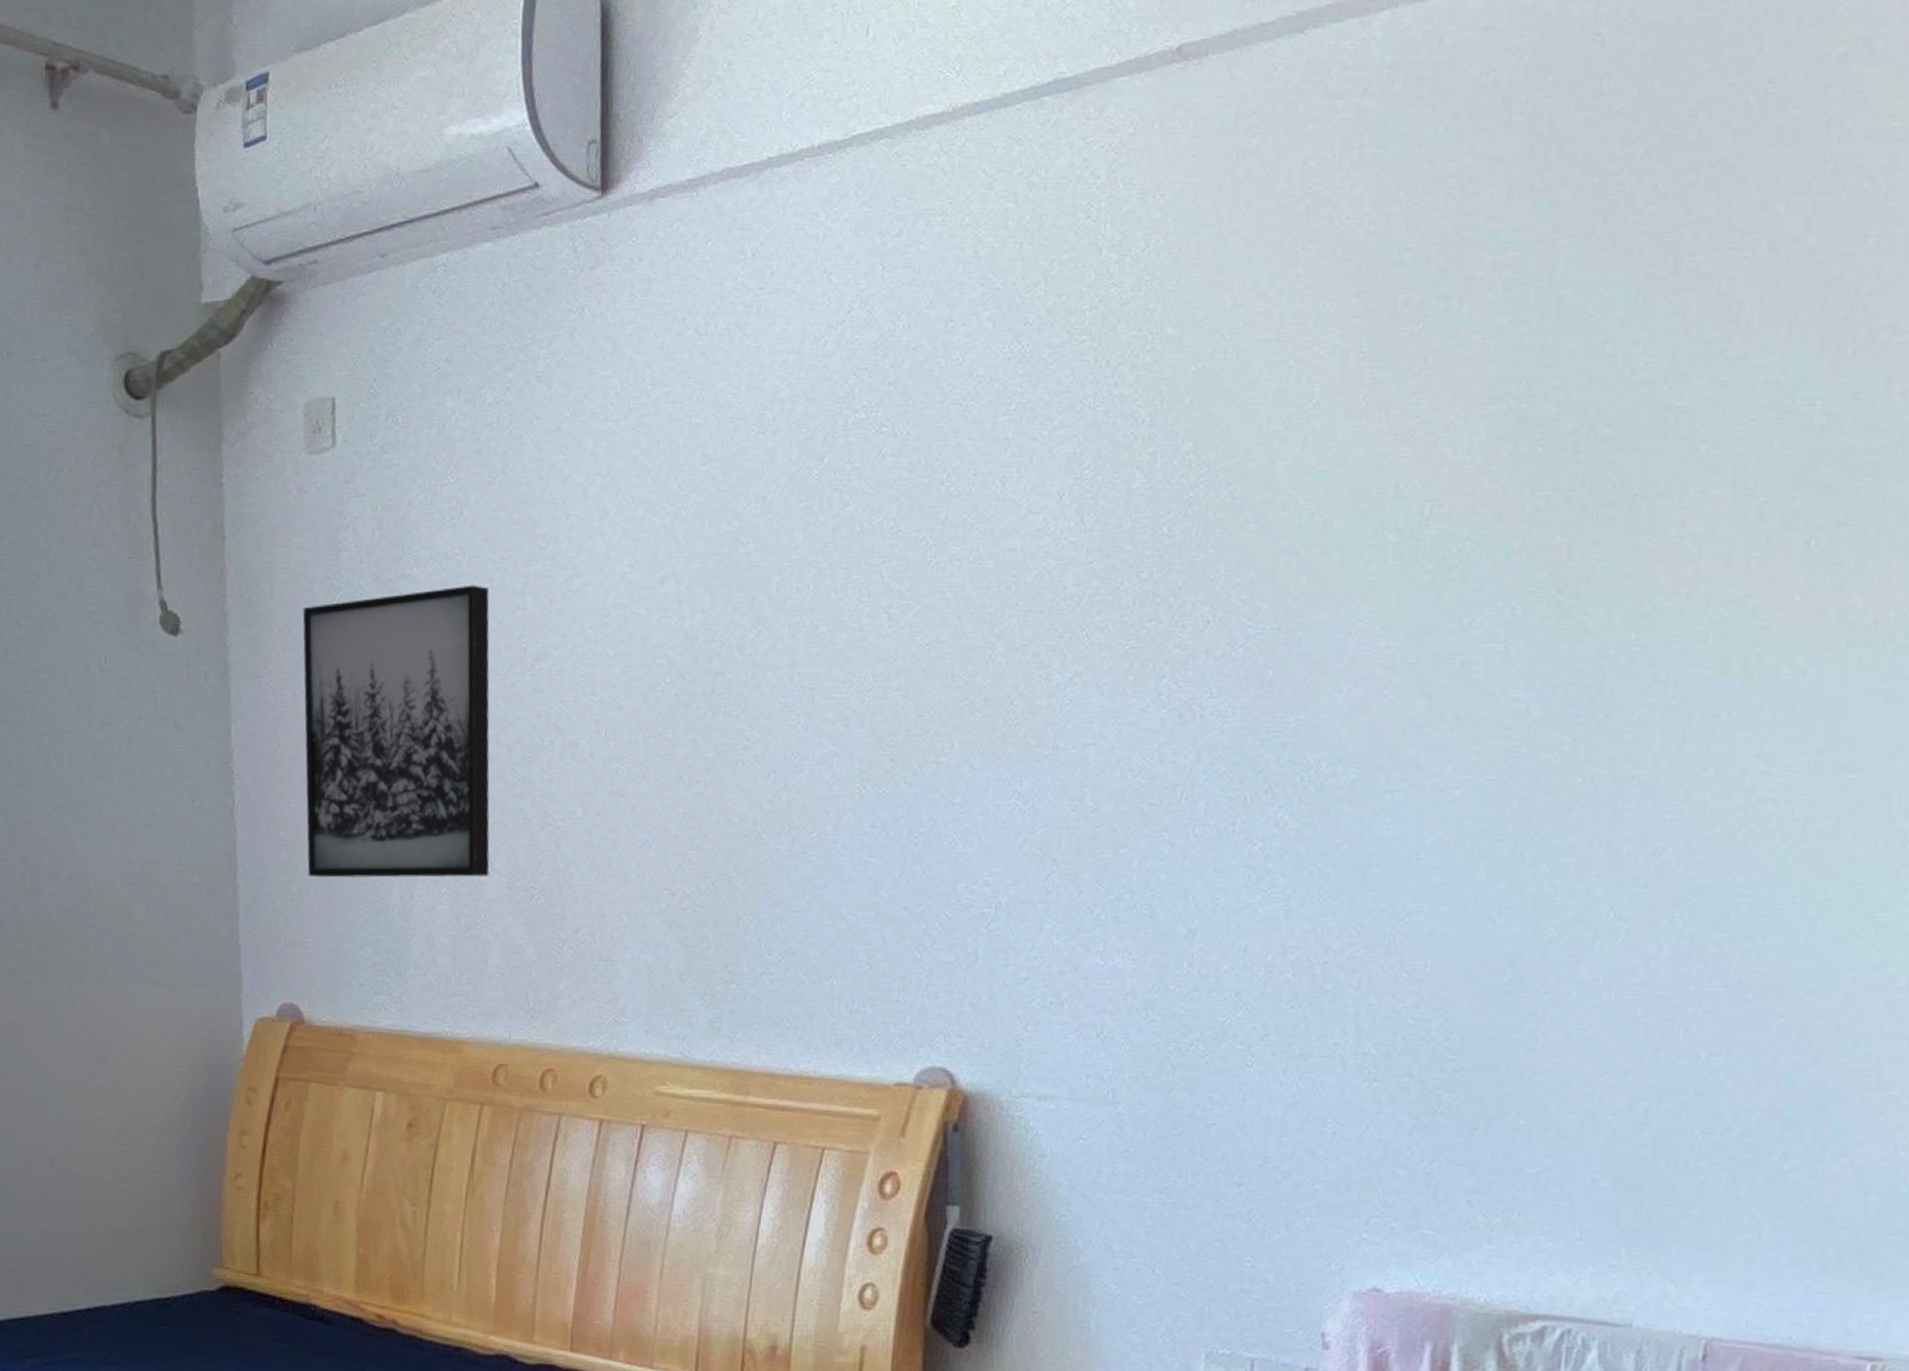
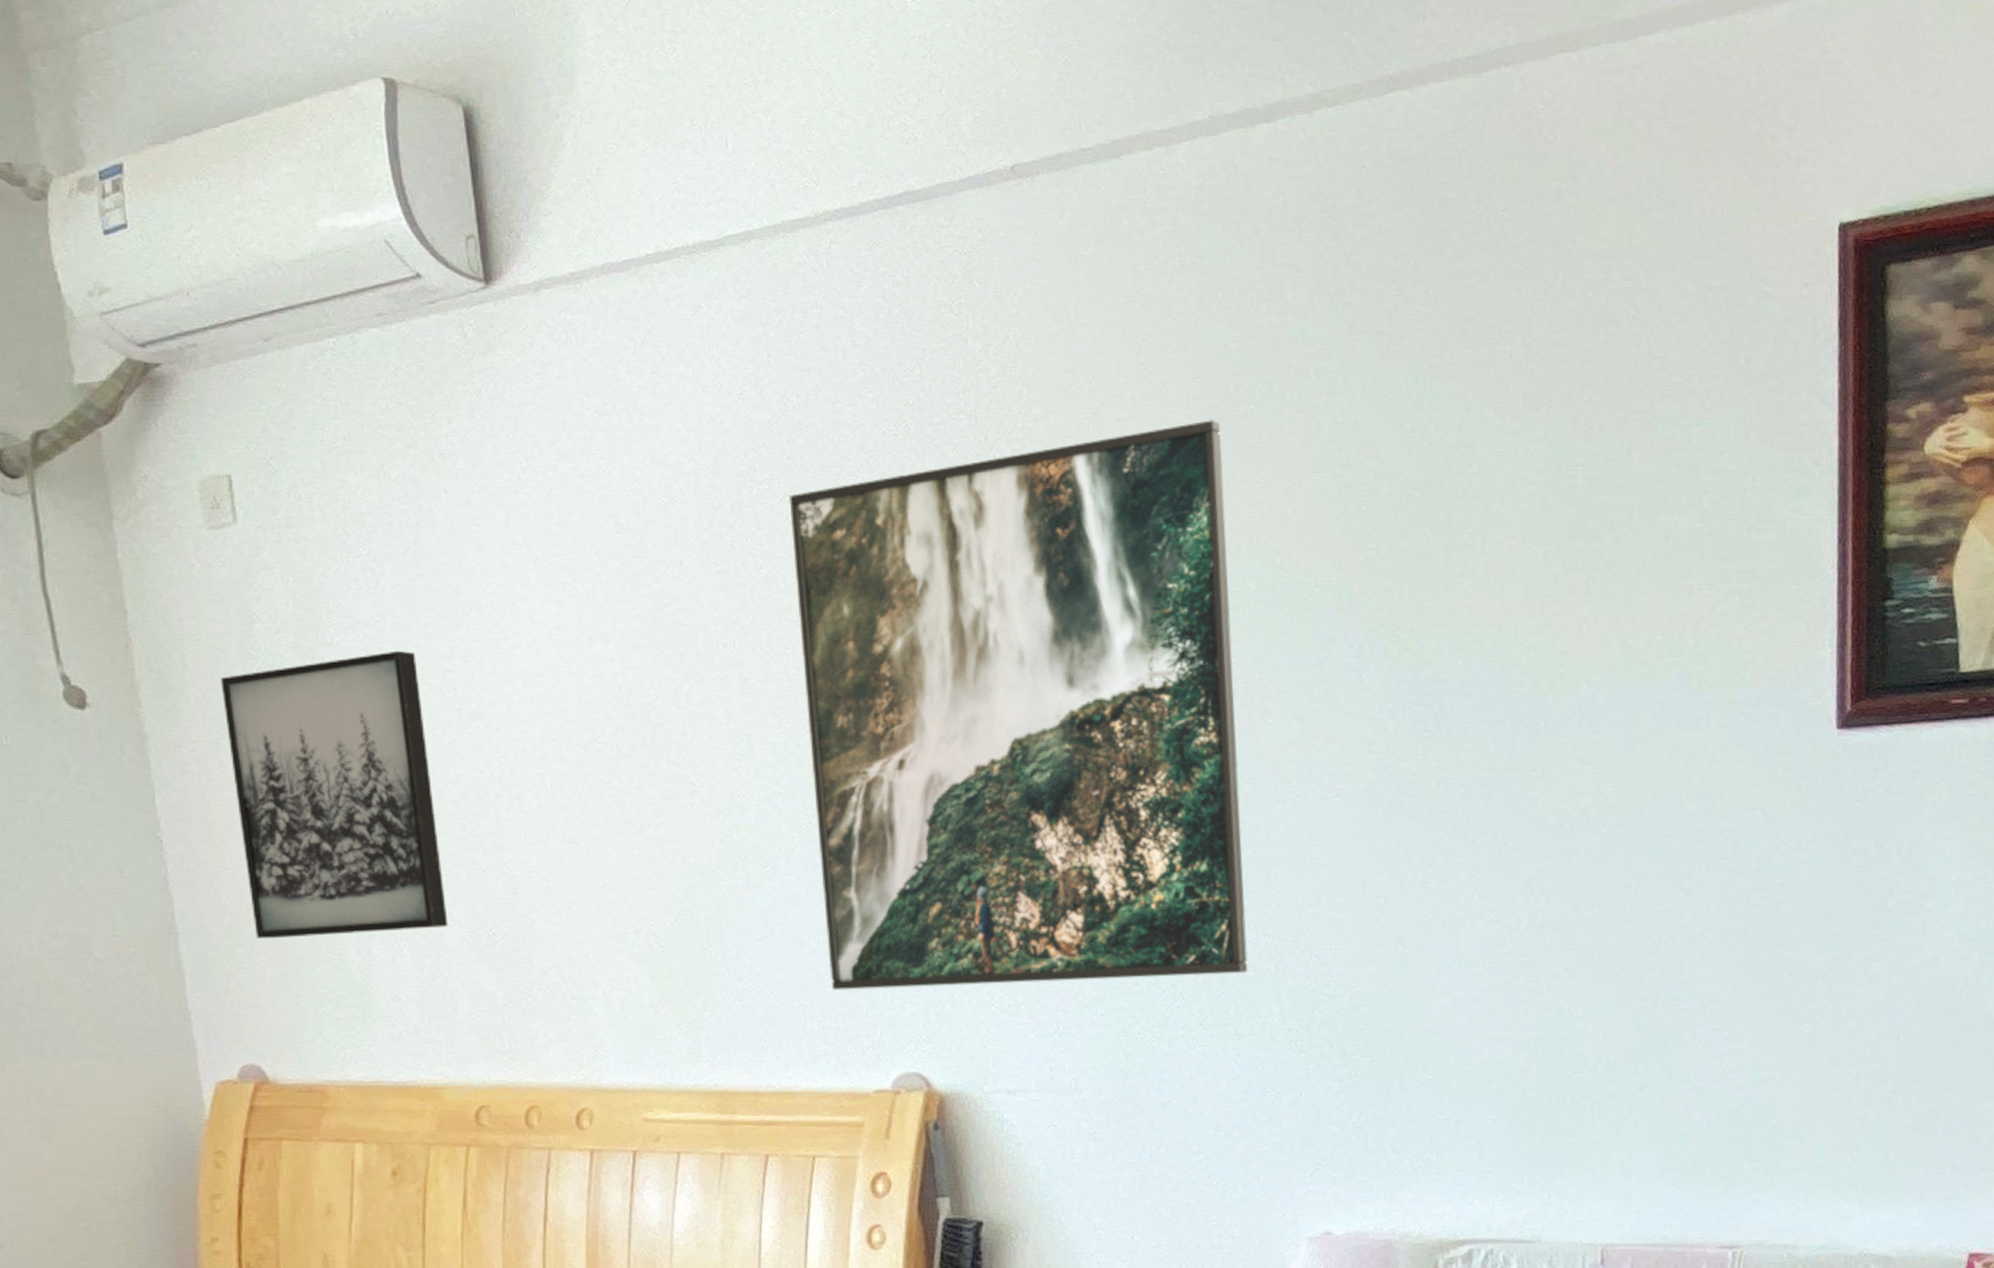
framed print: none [864,340,1380,986] -> present [788,419,1248,991]

